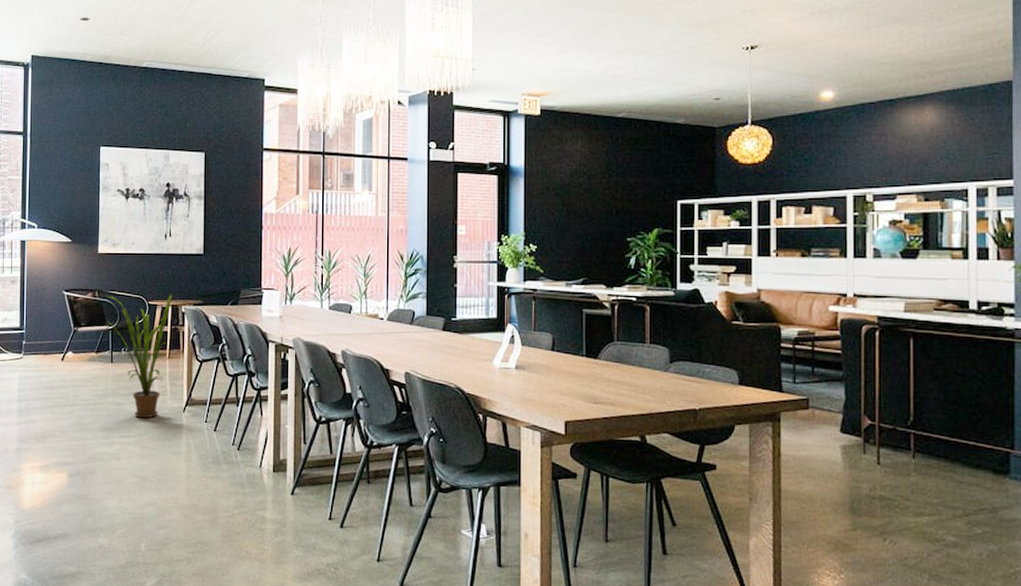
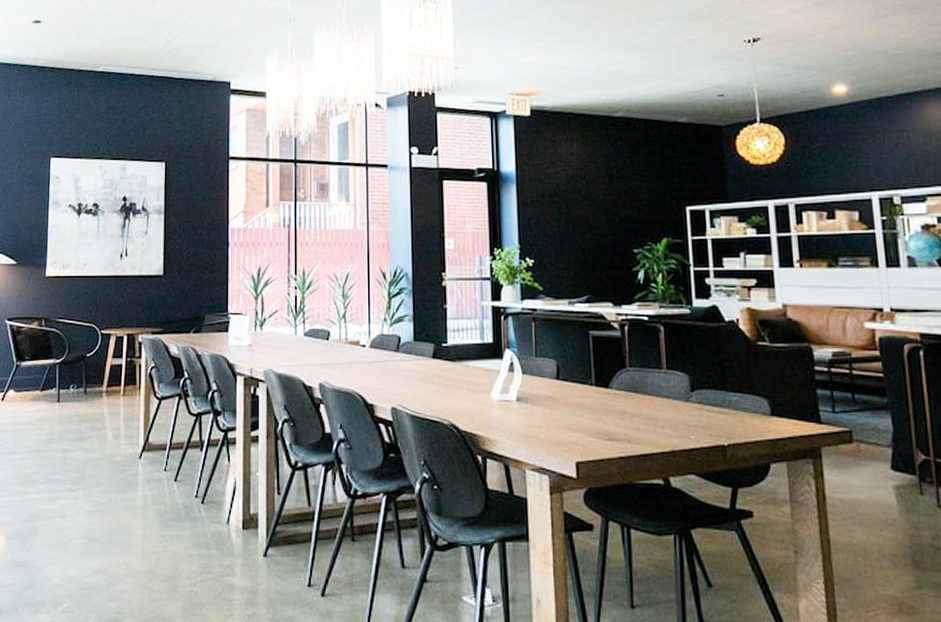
house plant: present [106,293,172,419] -> none [53,321,128,467]

